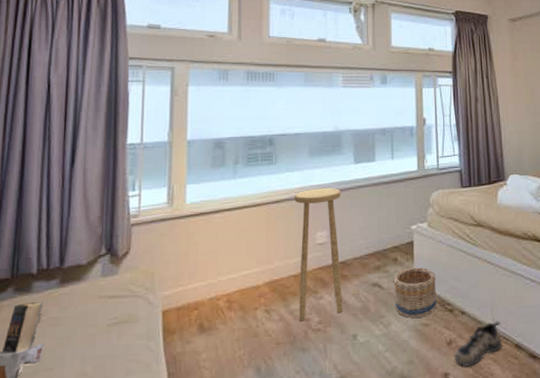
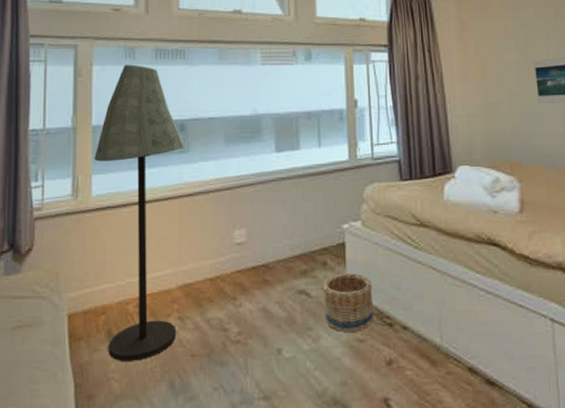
floor lamp: none [189,86,274,351] -> present [94,65,186,361]
stool: present [294,188,343,321] -> none [209,179,266,330]
shoe: present [454,321,501,368] -> none [395,339,452,393]

